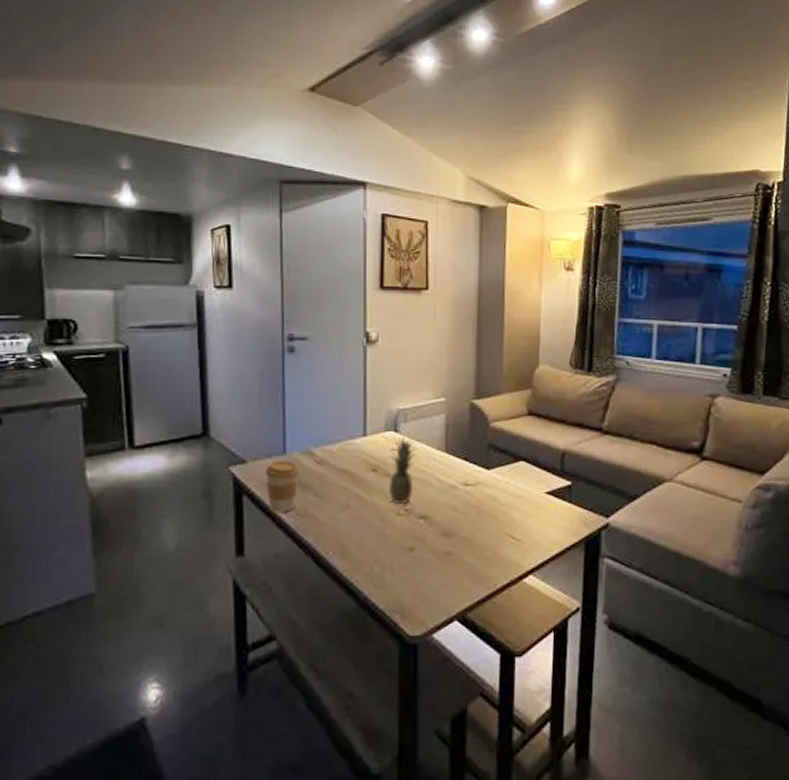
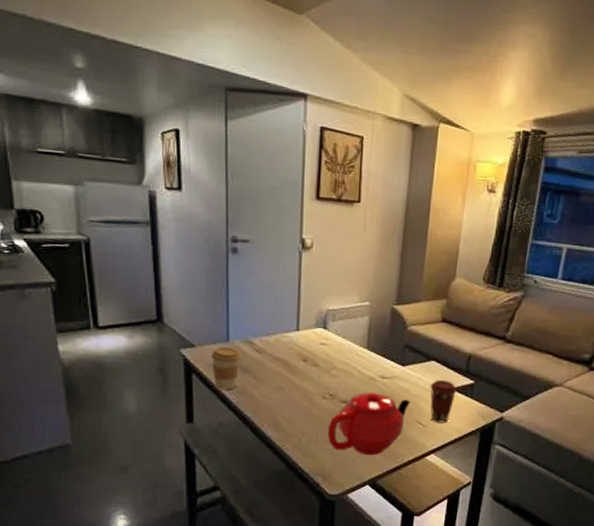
fruit: present [389,436,417,505] -> none [317,332,342,391]
teapot: none [404,503,501,583] -> present [327,392,411,456]
coffee cup: none [521,483,553,536] -> present [430,380,457,423]

